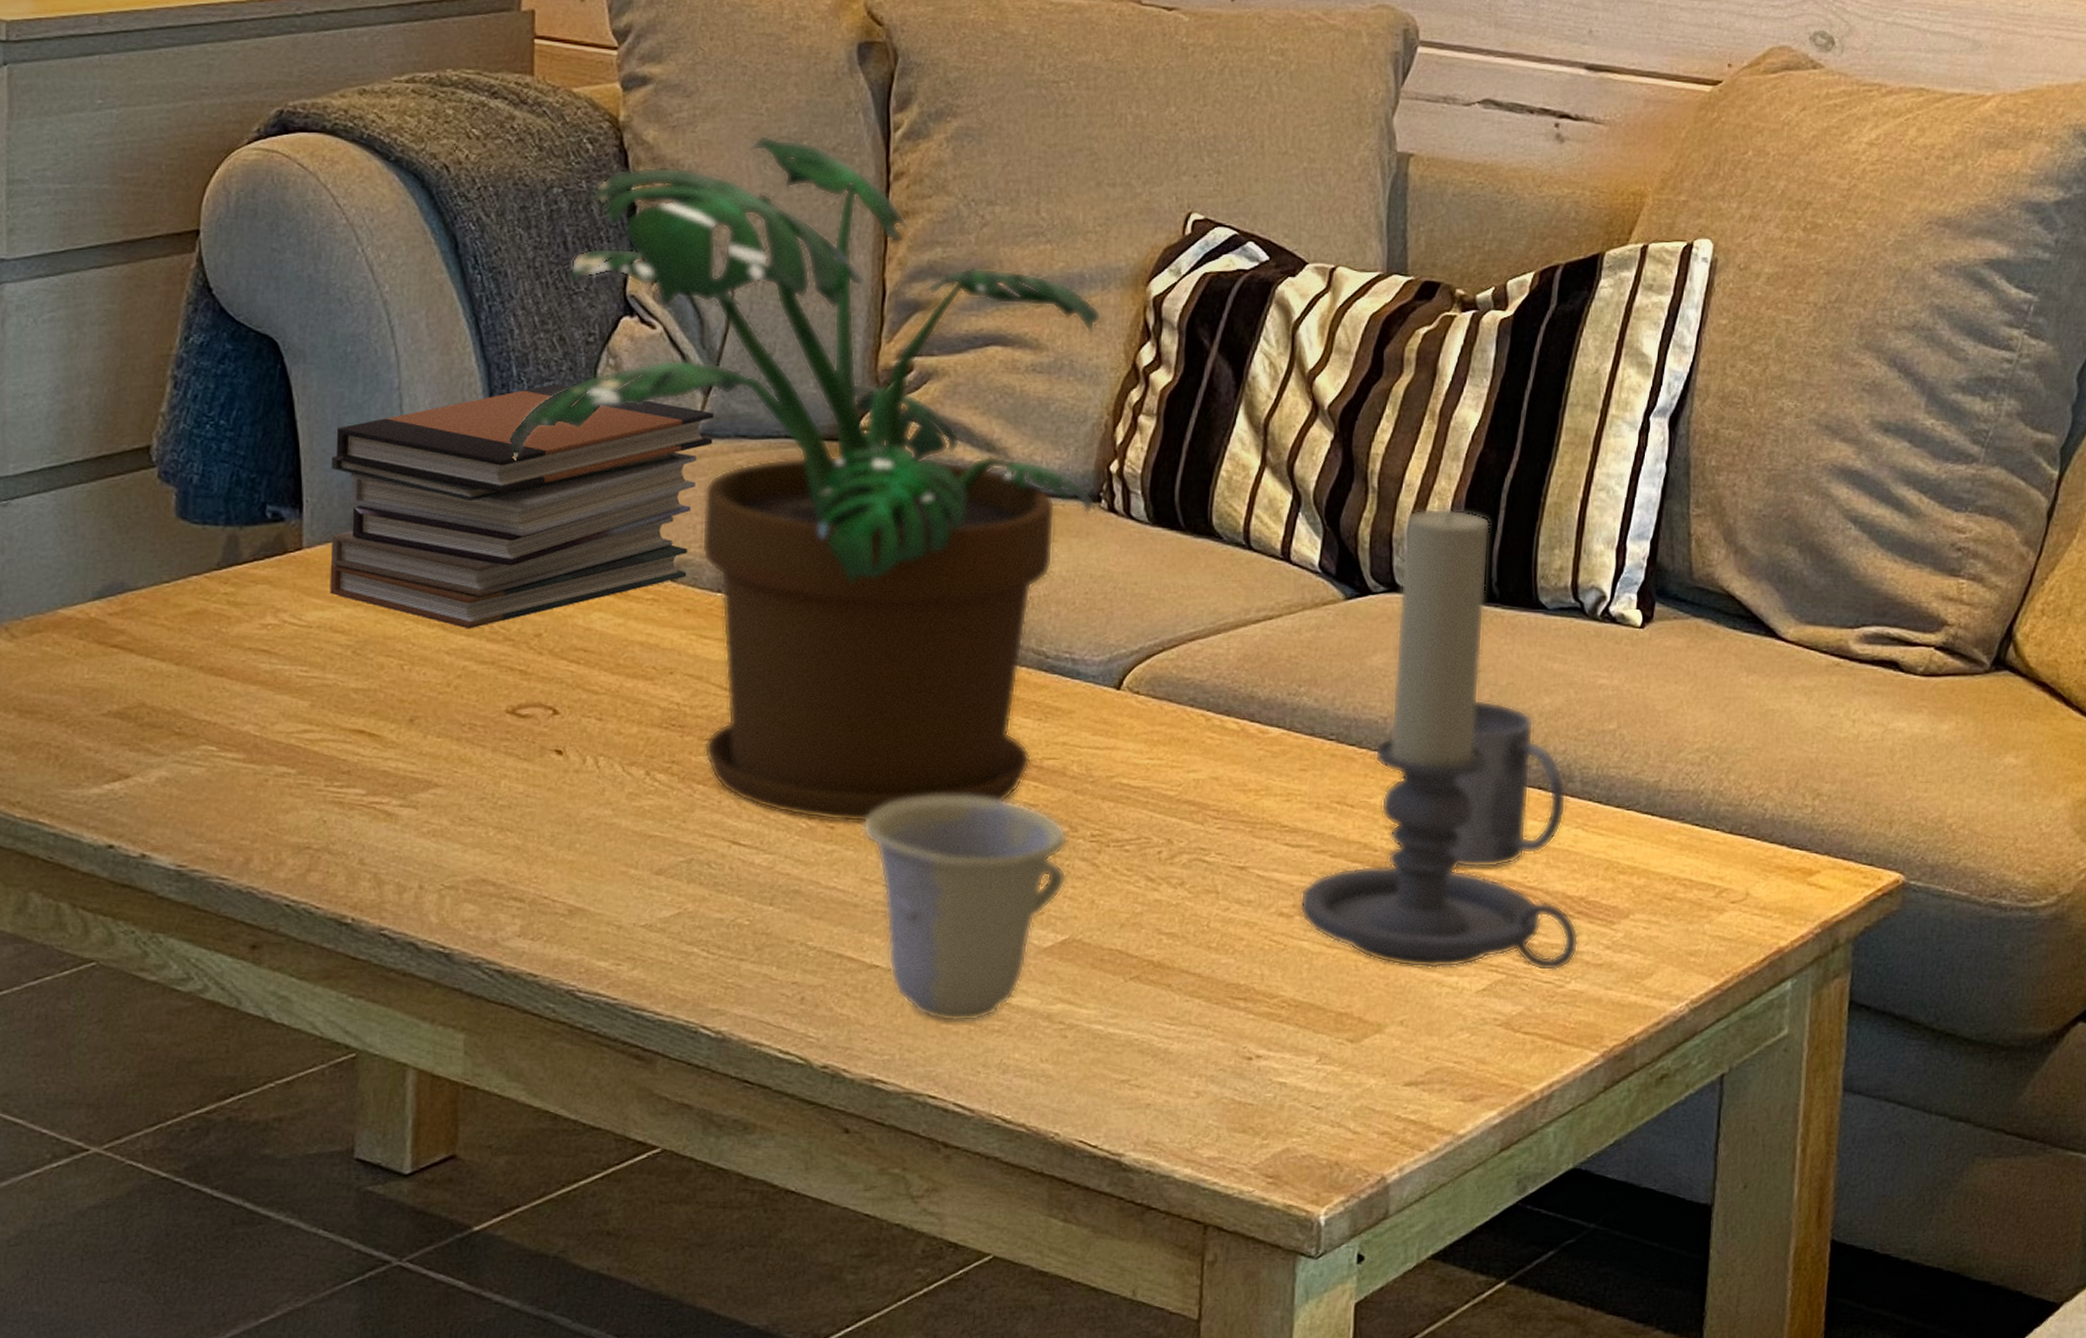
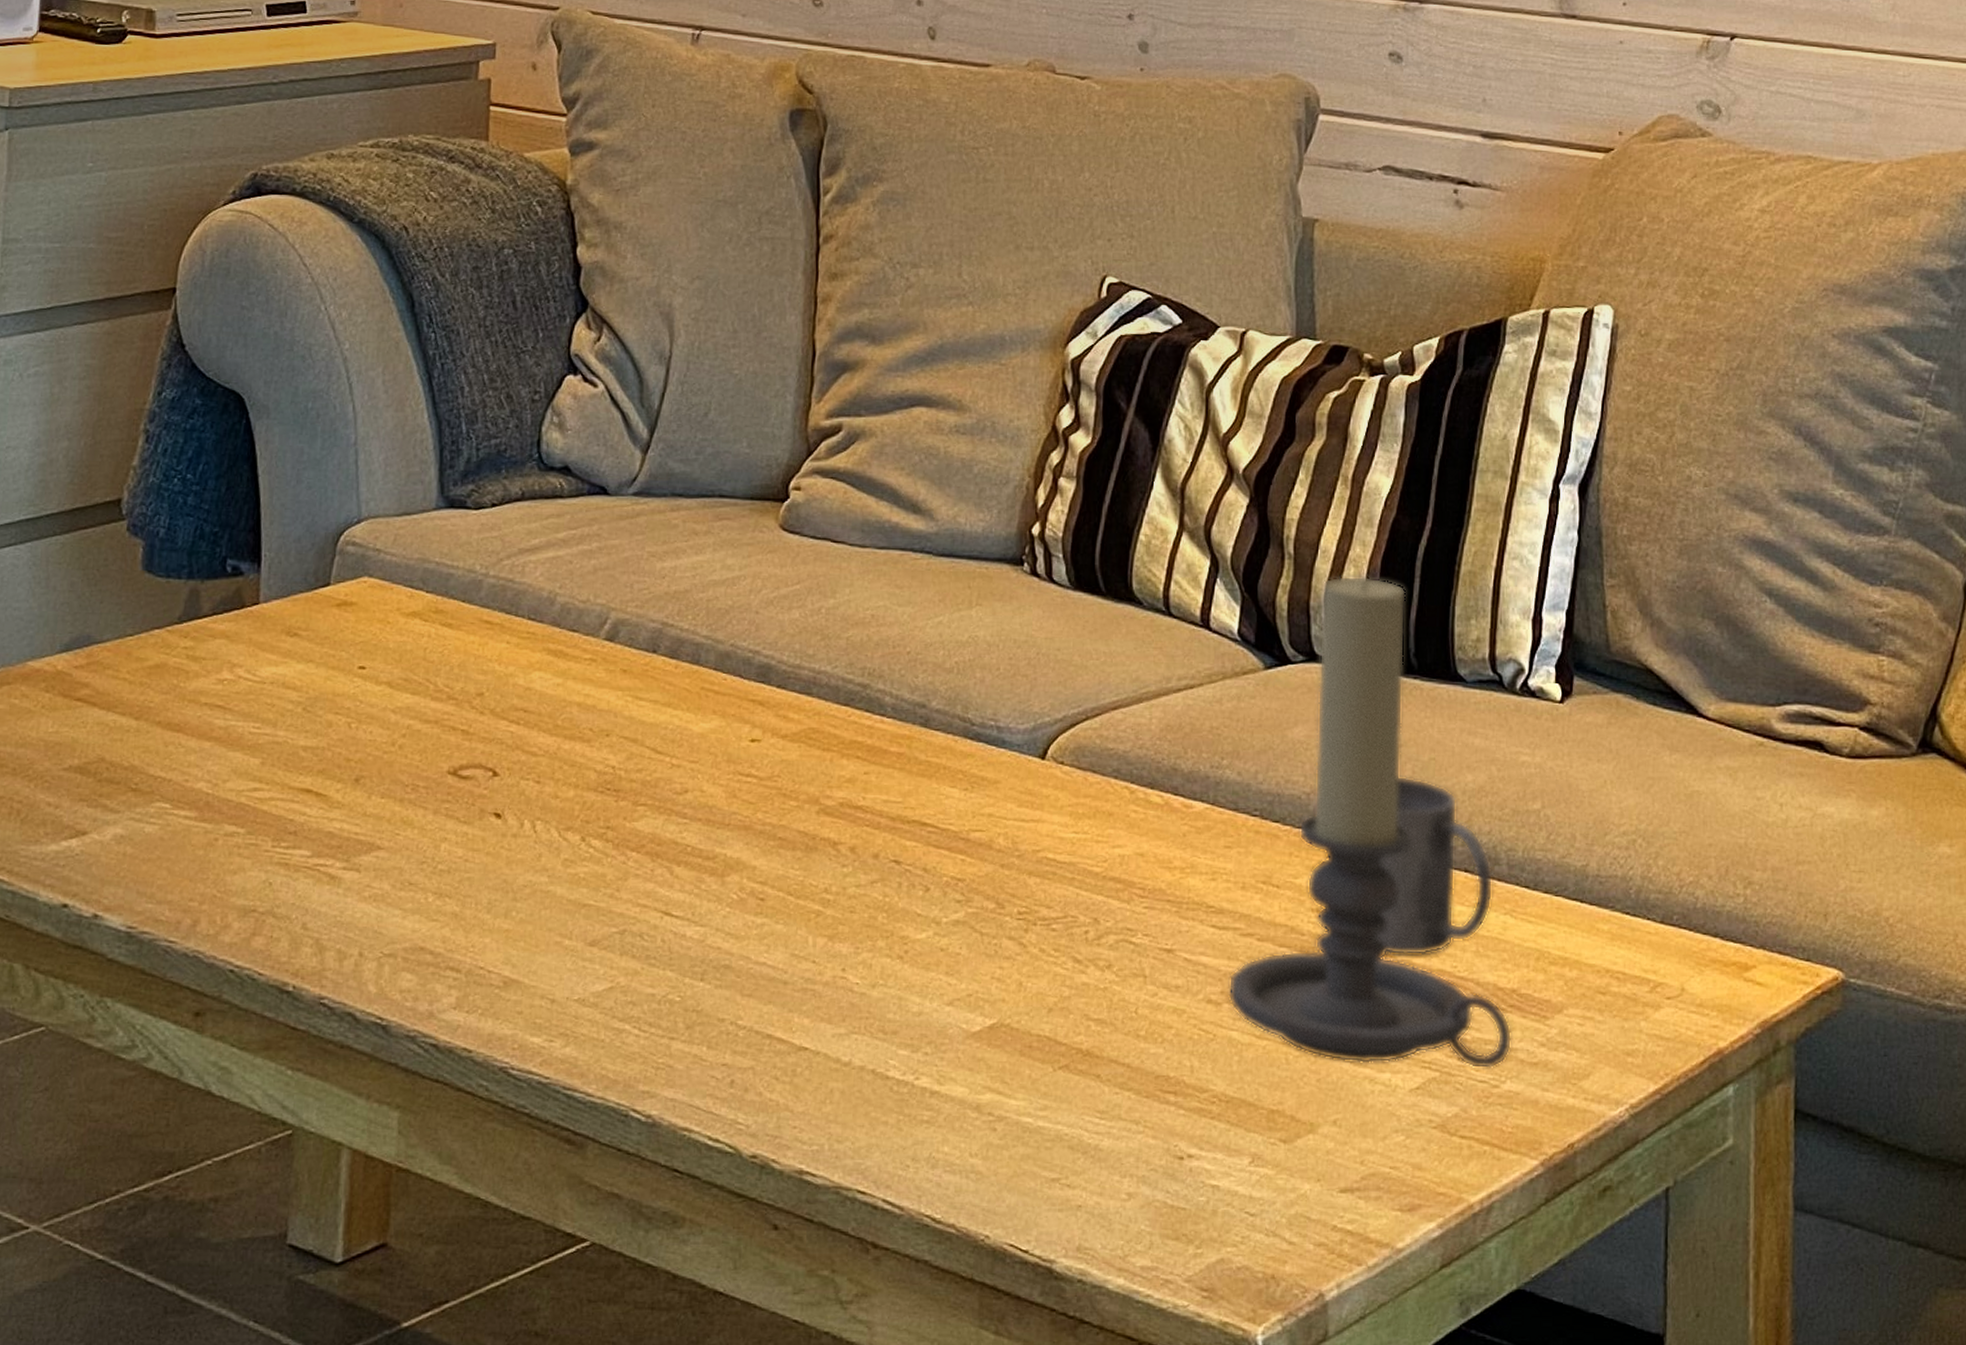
book stack: present [330,384,714,629] -> none [283,441,651,688]
potted plant: present [510,135,1102,824] -> none [458,198,1023,896]
cup: present [862,795,1068,1022] -> none [792,867,995,1111]

